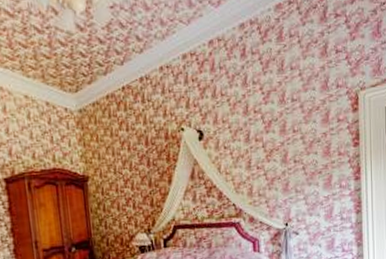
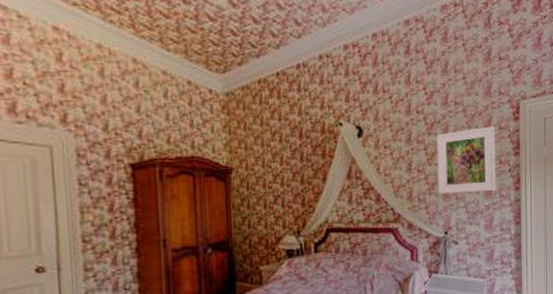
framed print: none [274,119,335,189] -> present [437,126,496,195]

